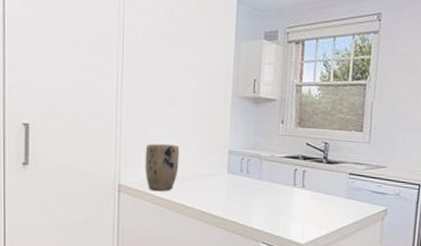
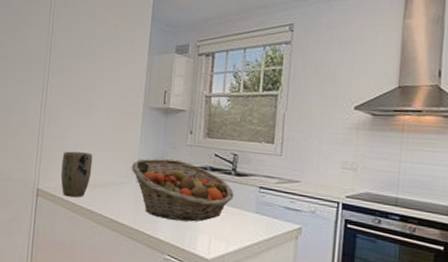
fruit basket: none [221,149,326,210] -> present [131,158,234,222]

